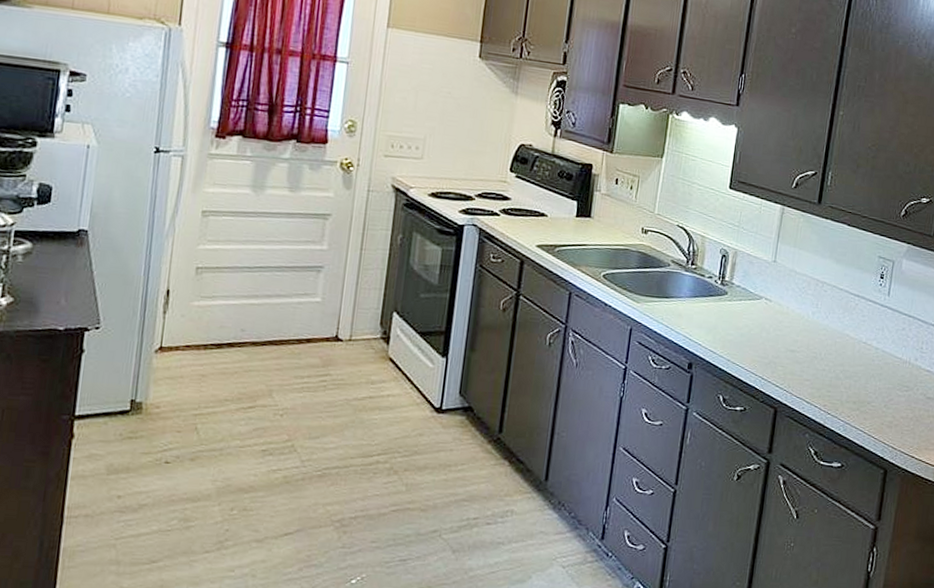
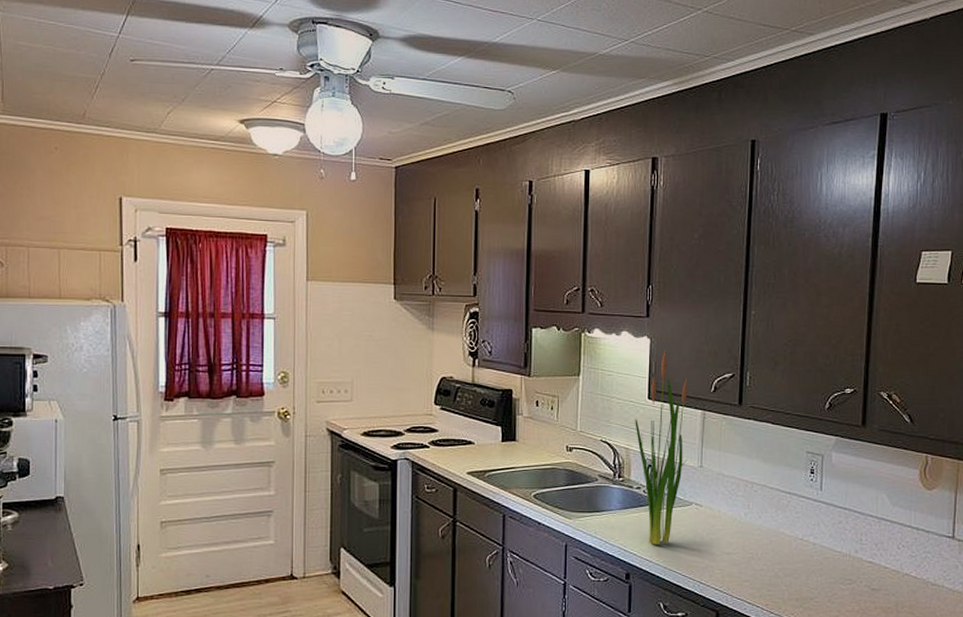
plant: none [713,140,770,337] -> present [635,350,688,545]

